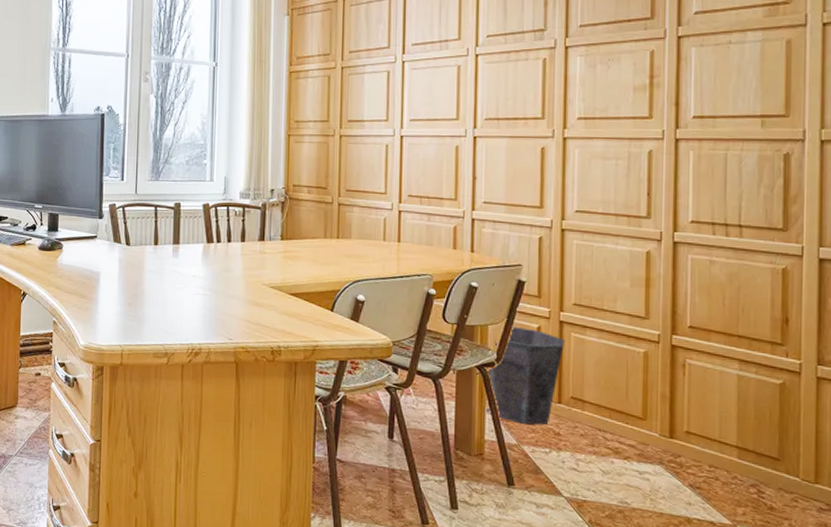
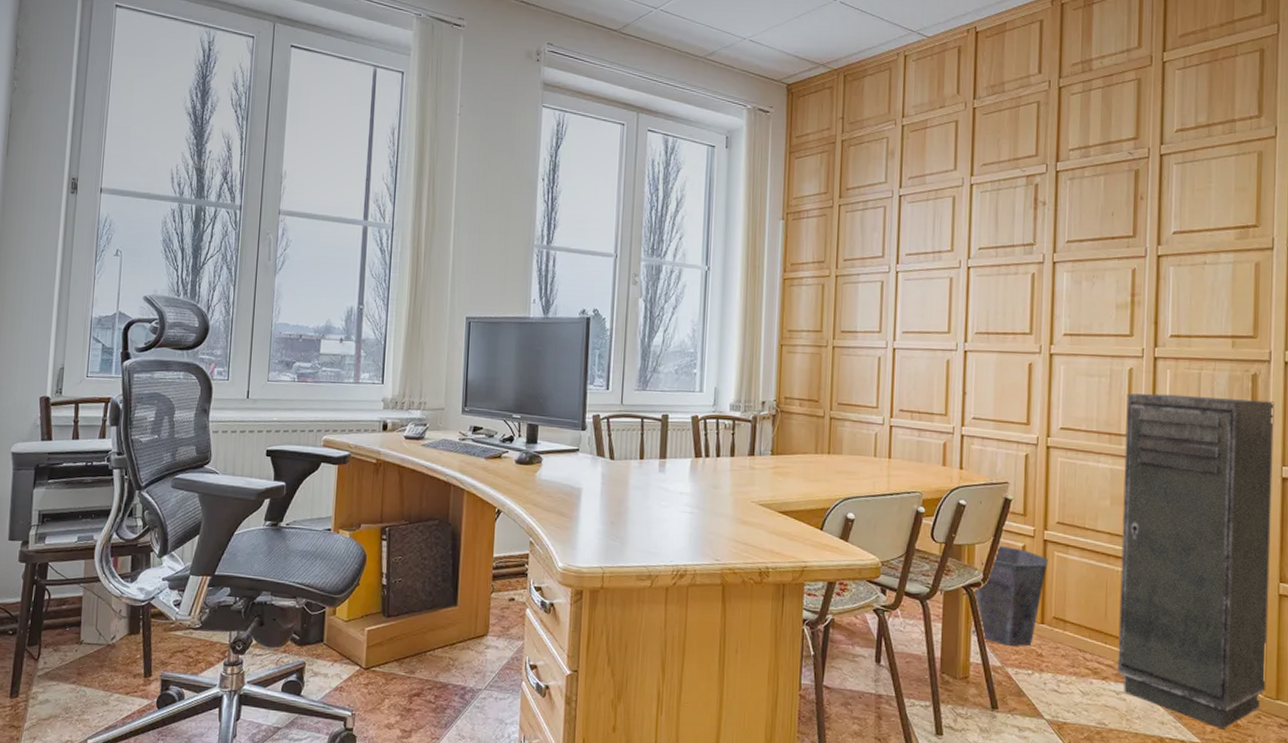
storage cabinet: none [640,175,810,512] -> present [1117,393,1275,730]

